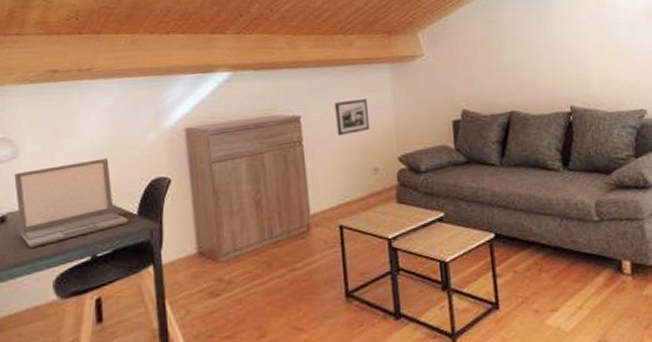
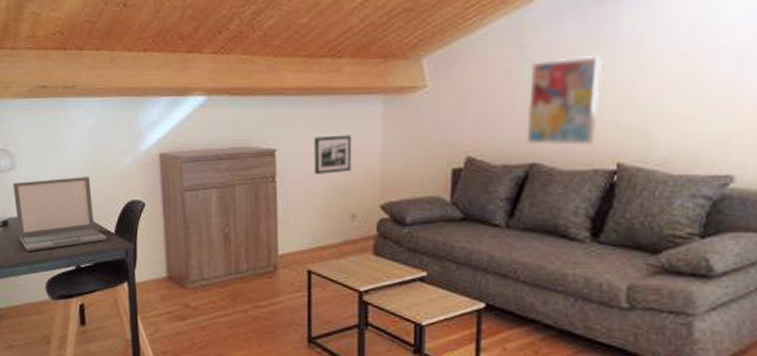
wall art: none [498,27,552,96] -> present [526,55,603,146]

